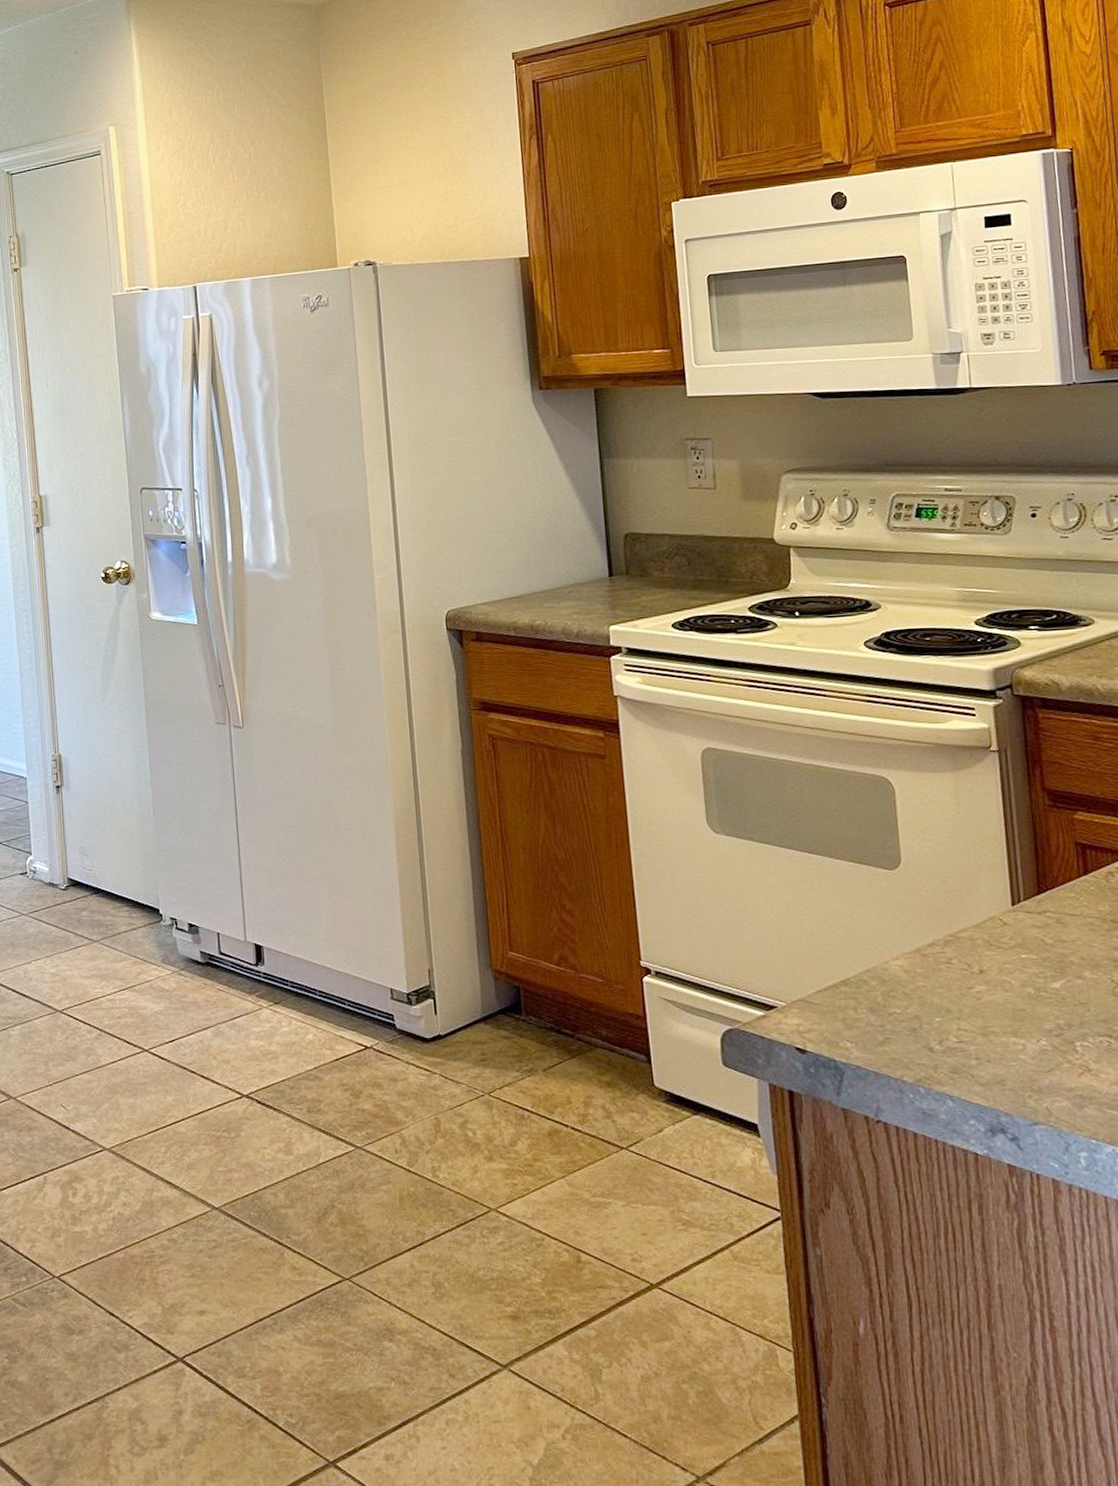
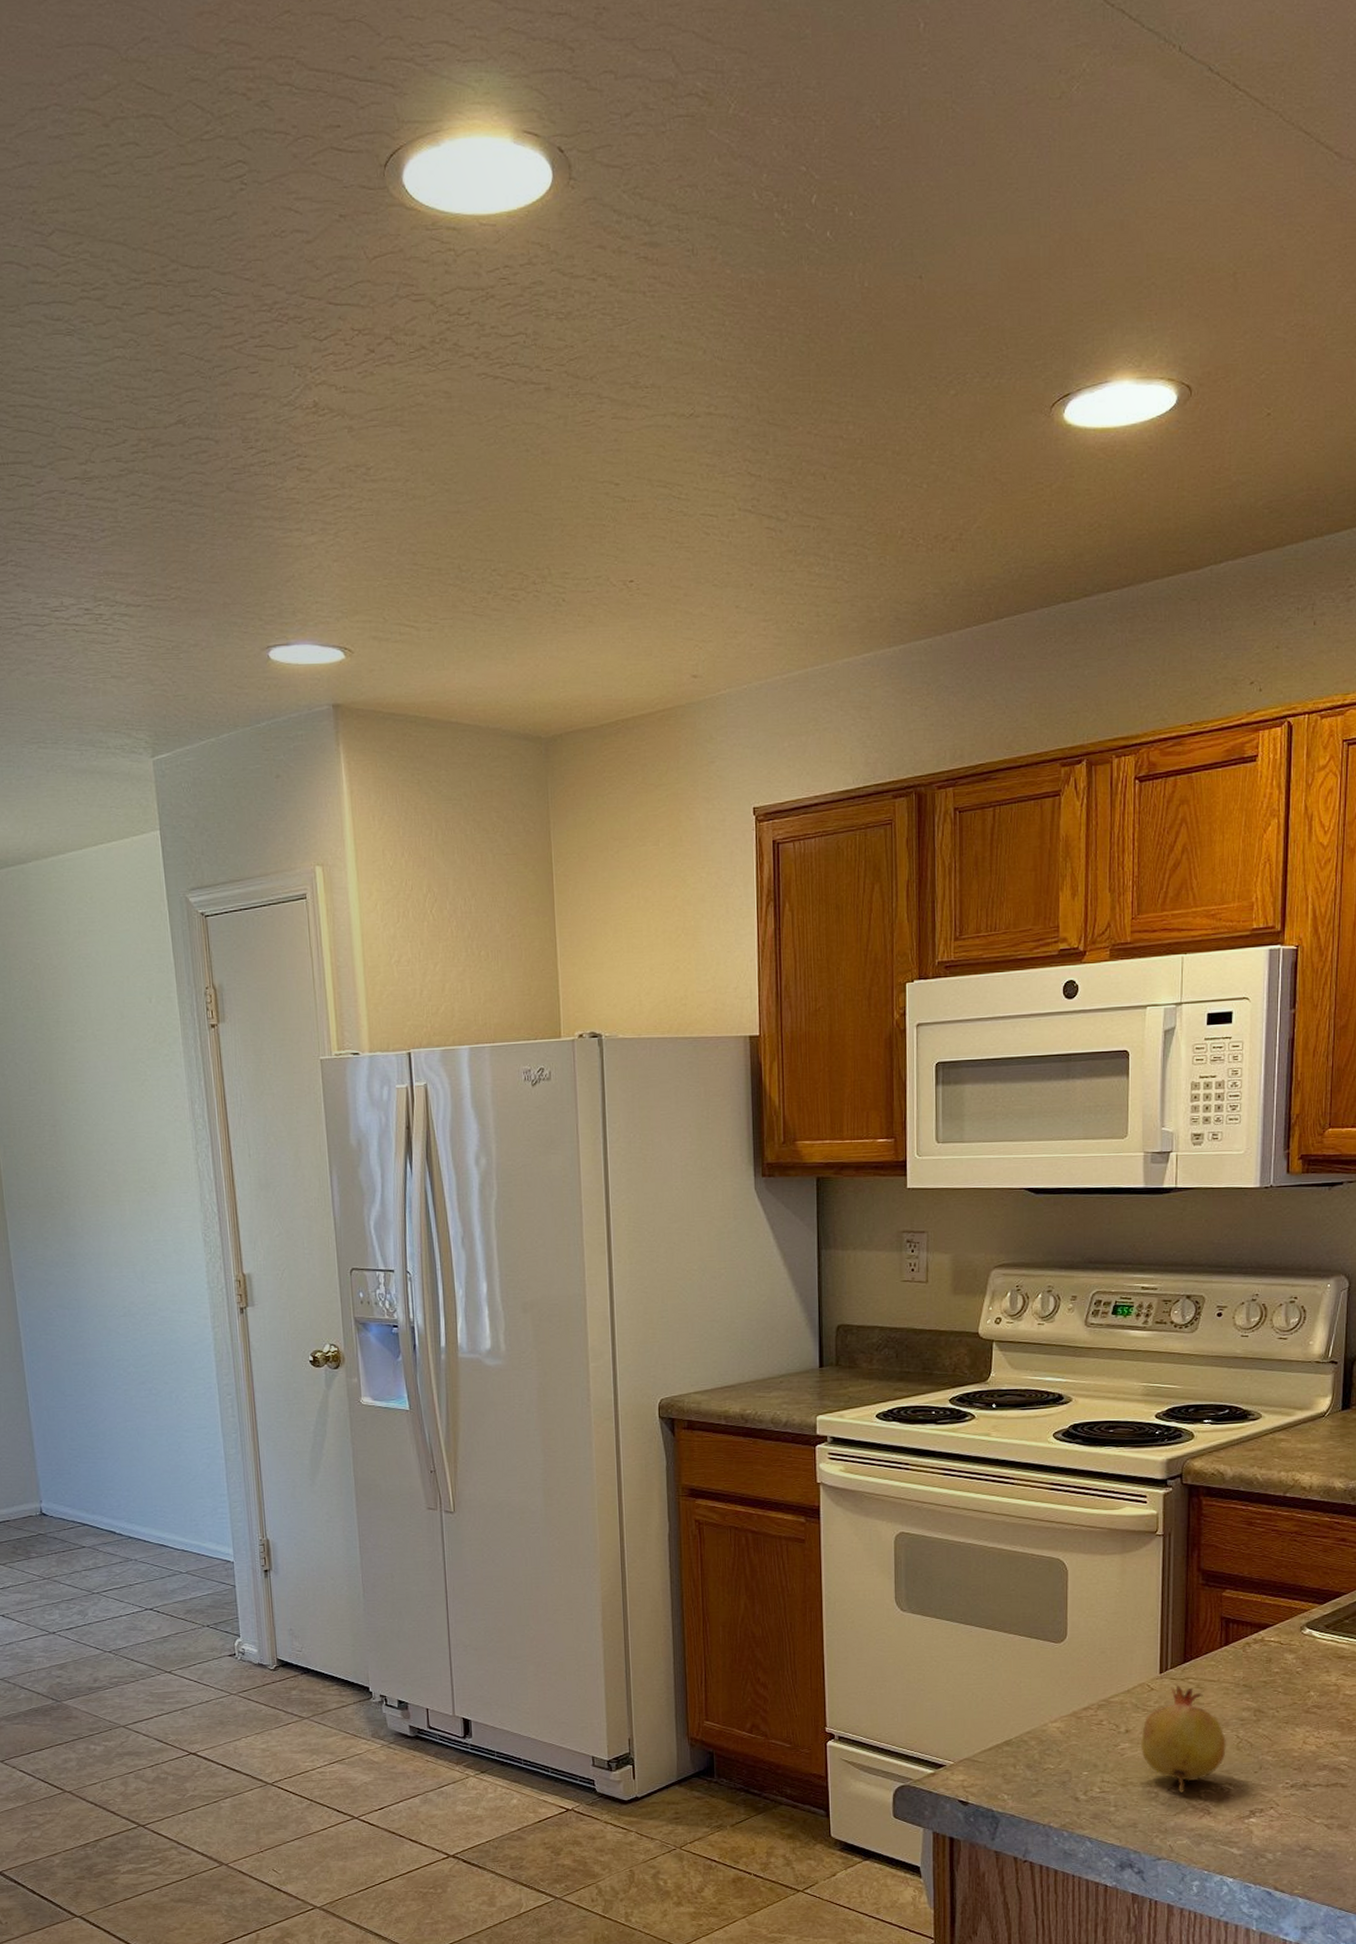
fruit: none [998,919,1101,1046] -> present [1140,1684,1227,1794]

